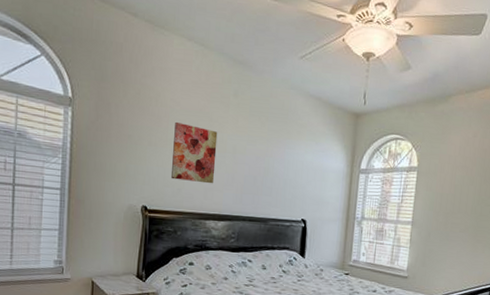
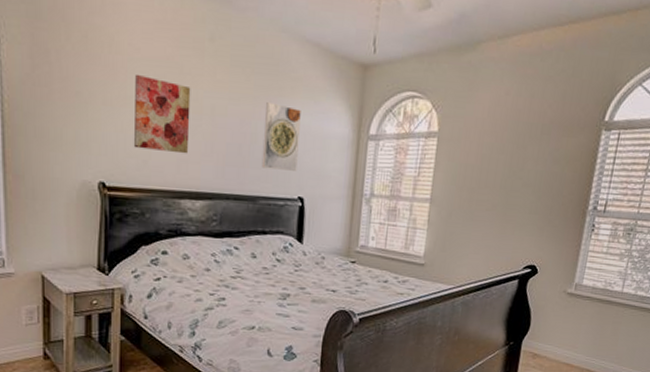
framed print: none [272,142,305,198] -> present [261,101,301,171]

